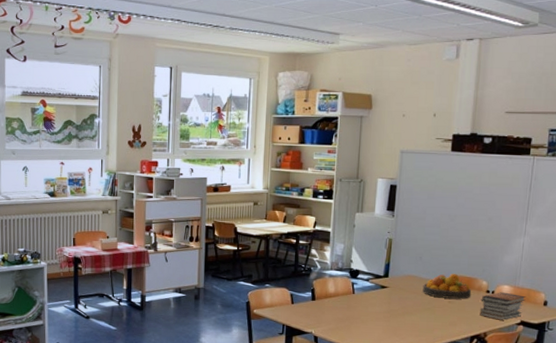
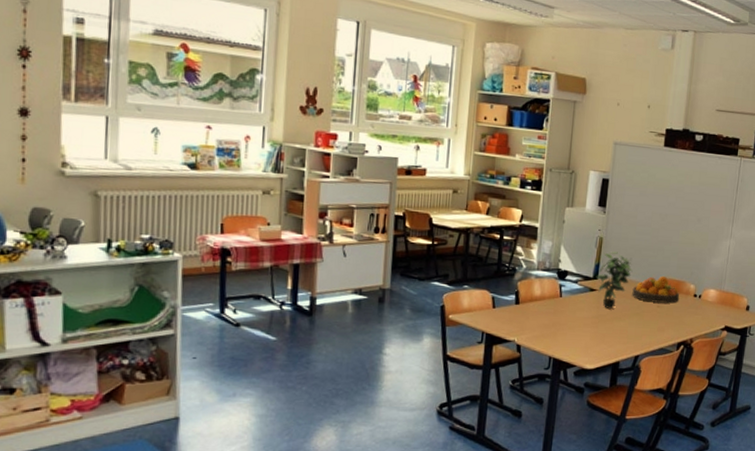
potted plant: none [387,252,423,304] -> present [597,251,633,309]
book stack: present [480,292,526,320] -> none [687,296,730,326]

